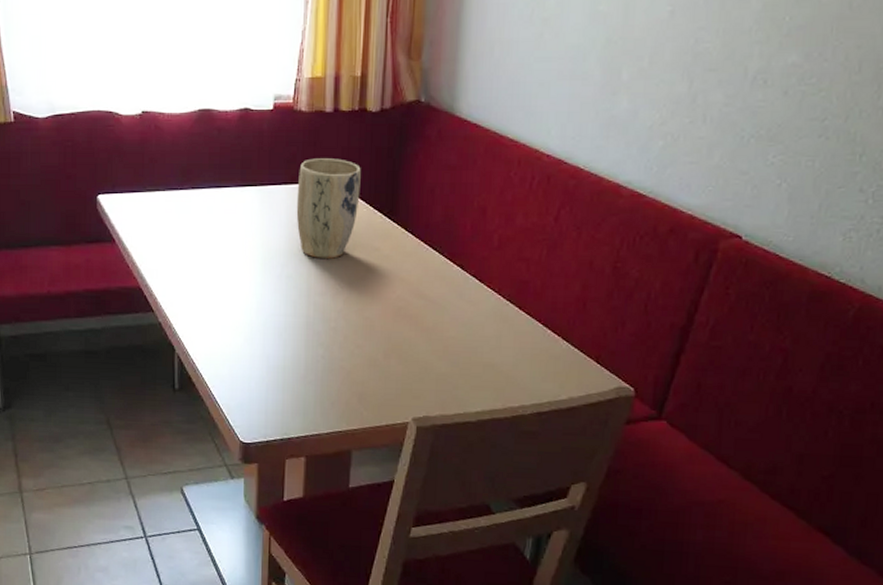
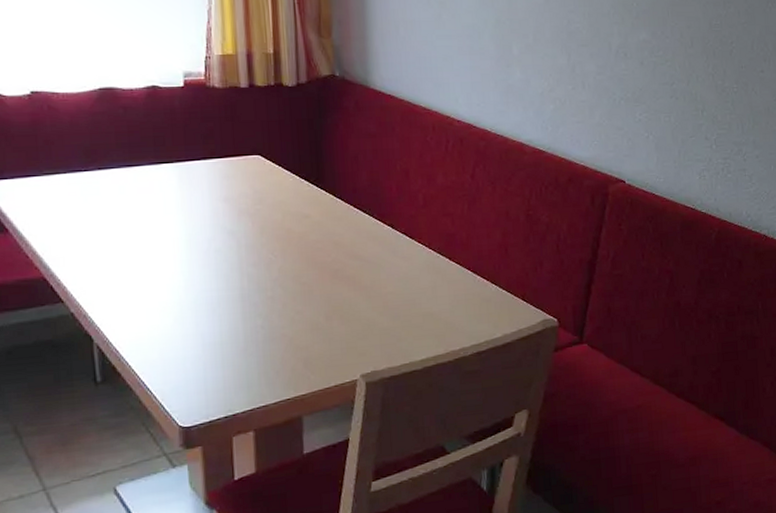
plant pot: present [296,158,361,259] -> none [218,132,285,230]

